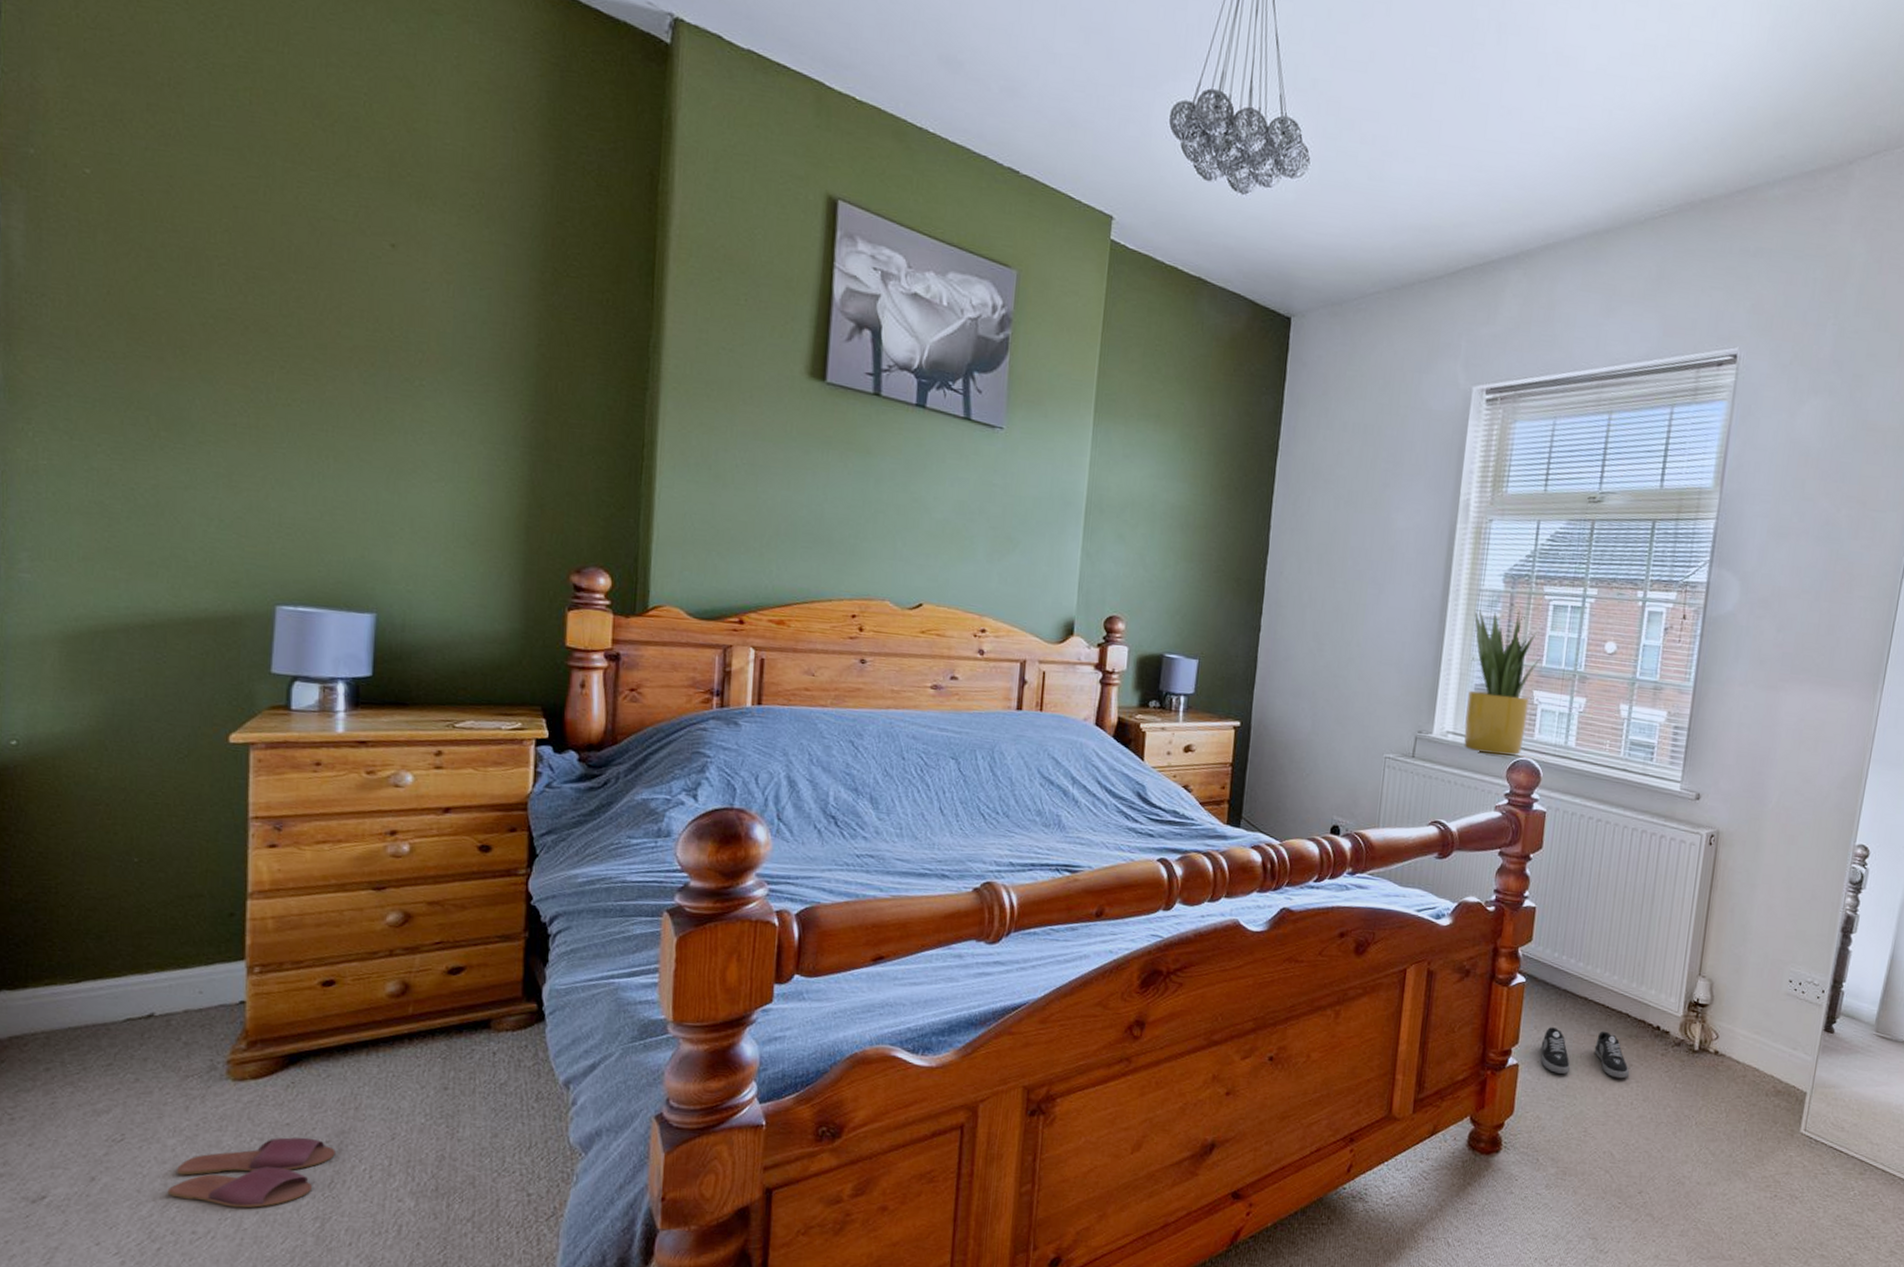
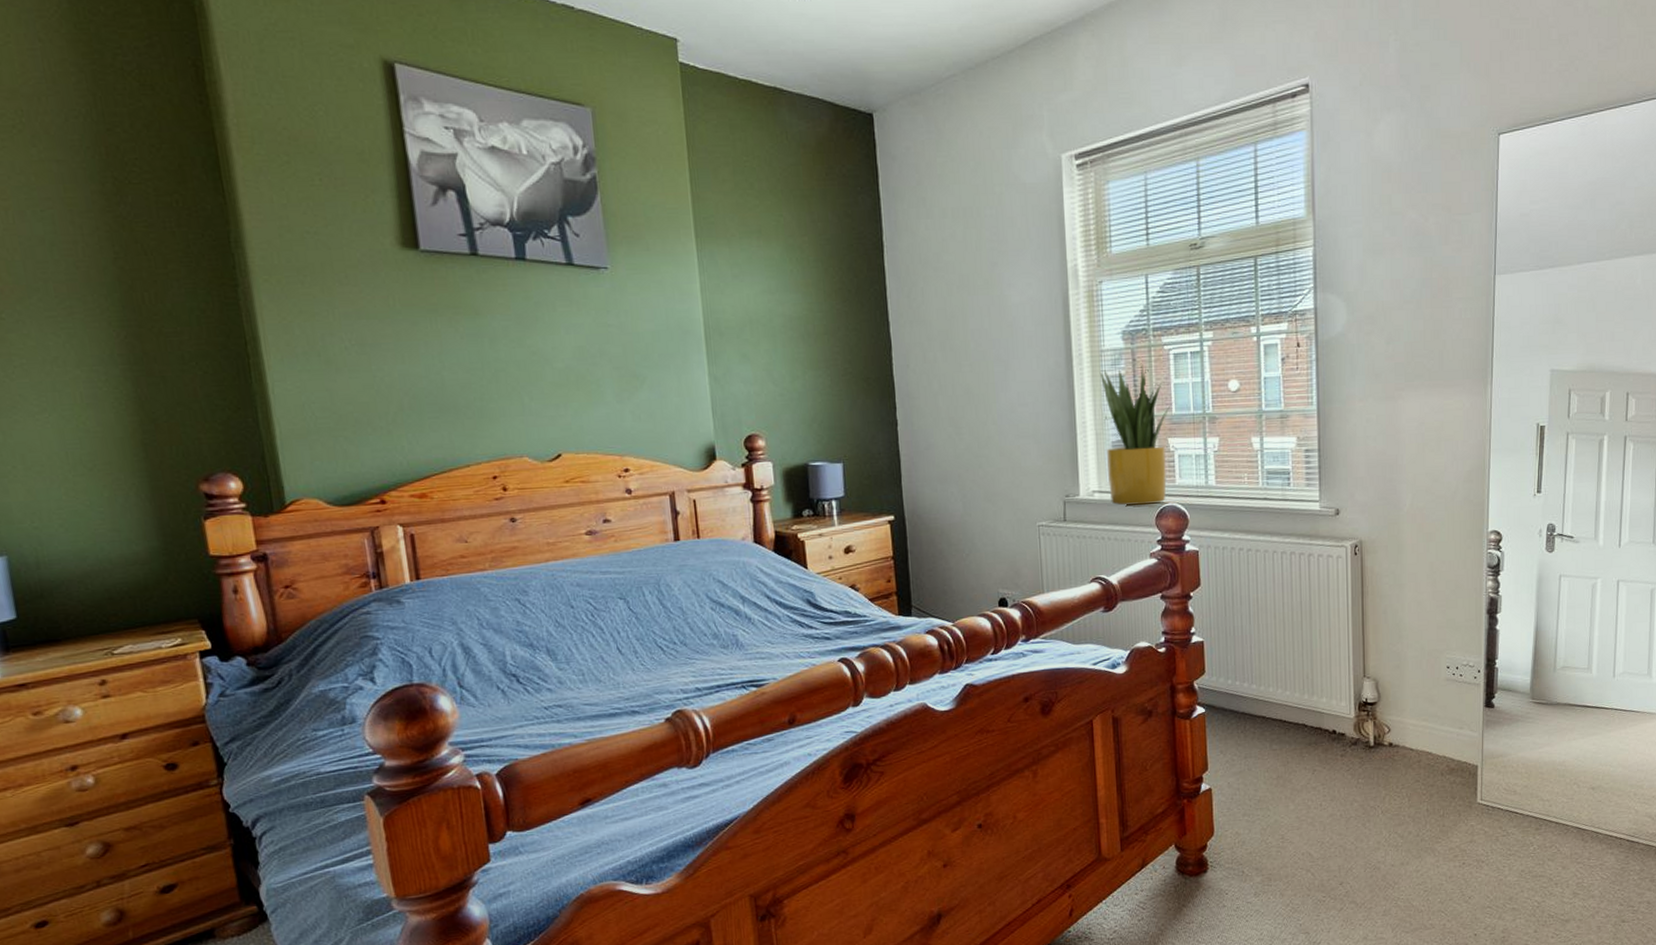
shoe: present [1540,1027,1629,1079] -> none [1229,743,1314,791]

